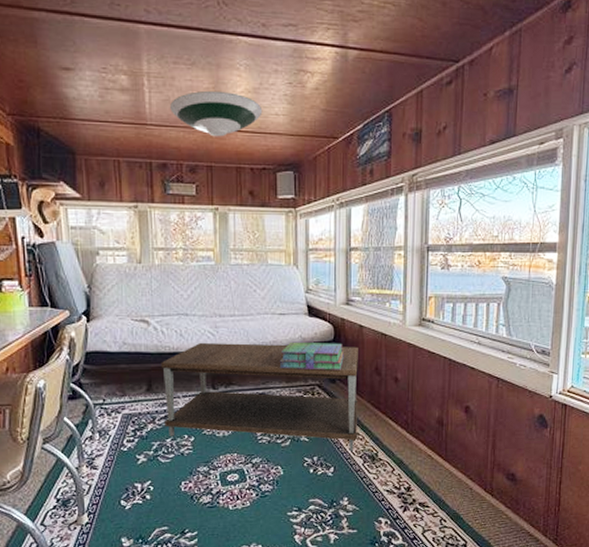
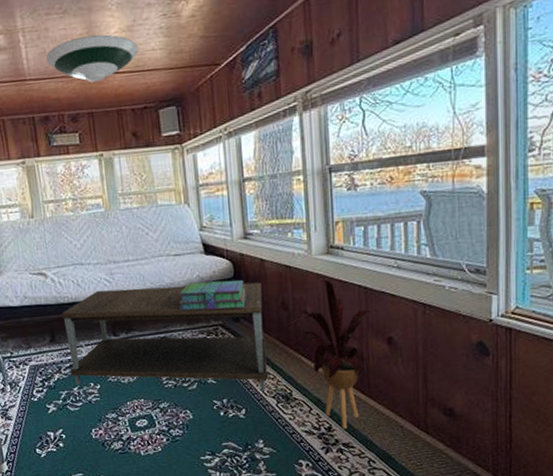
house plant: none [373,349,459,489] -> present [282,279,378,429]

